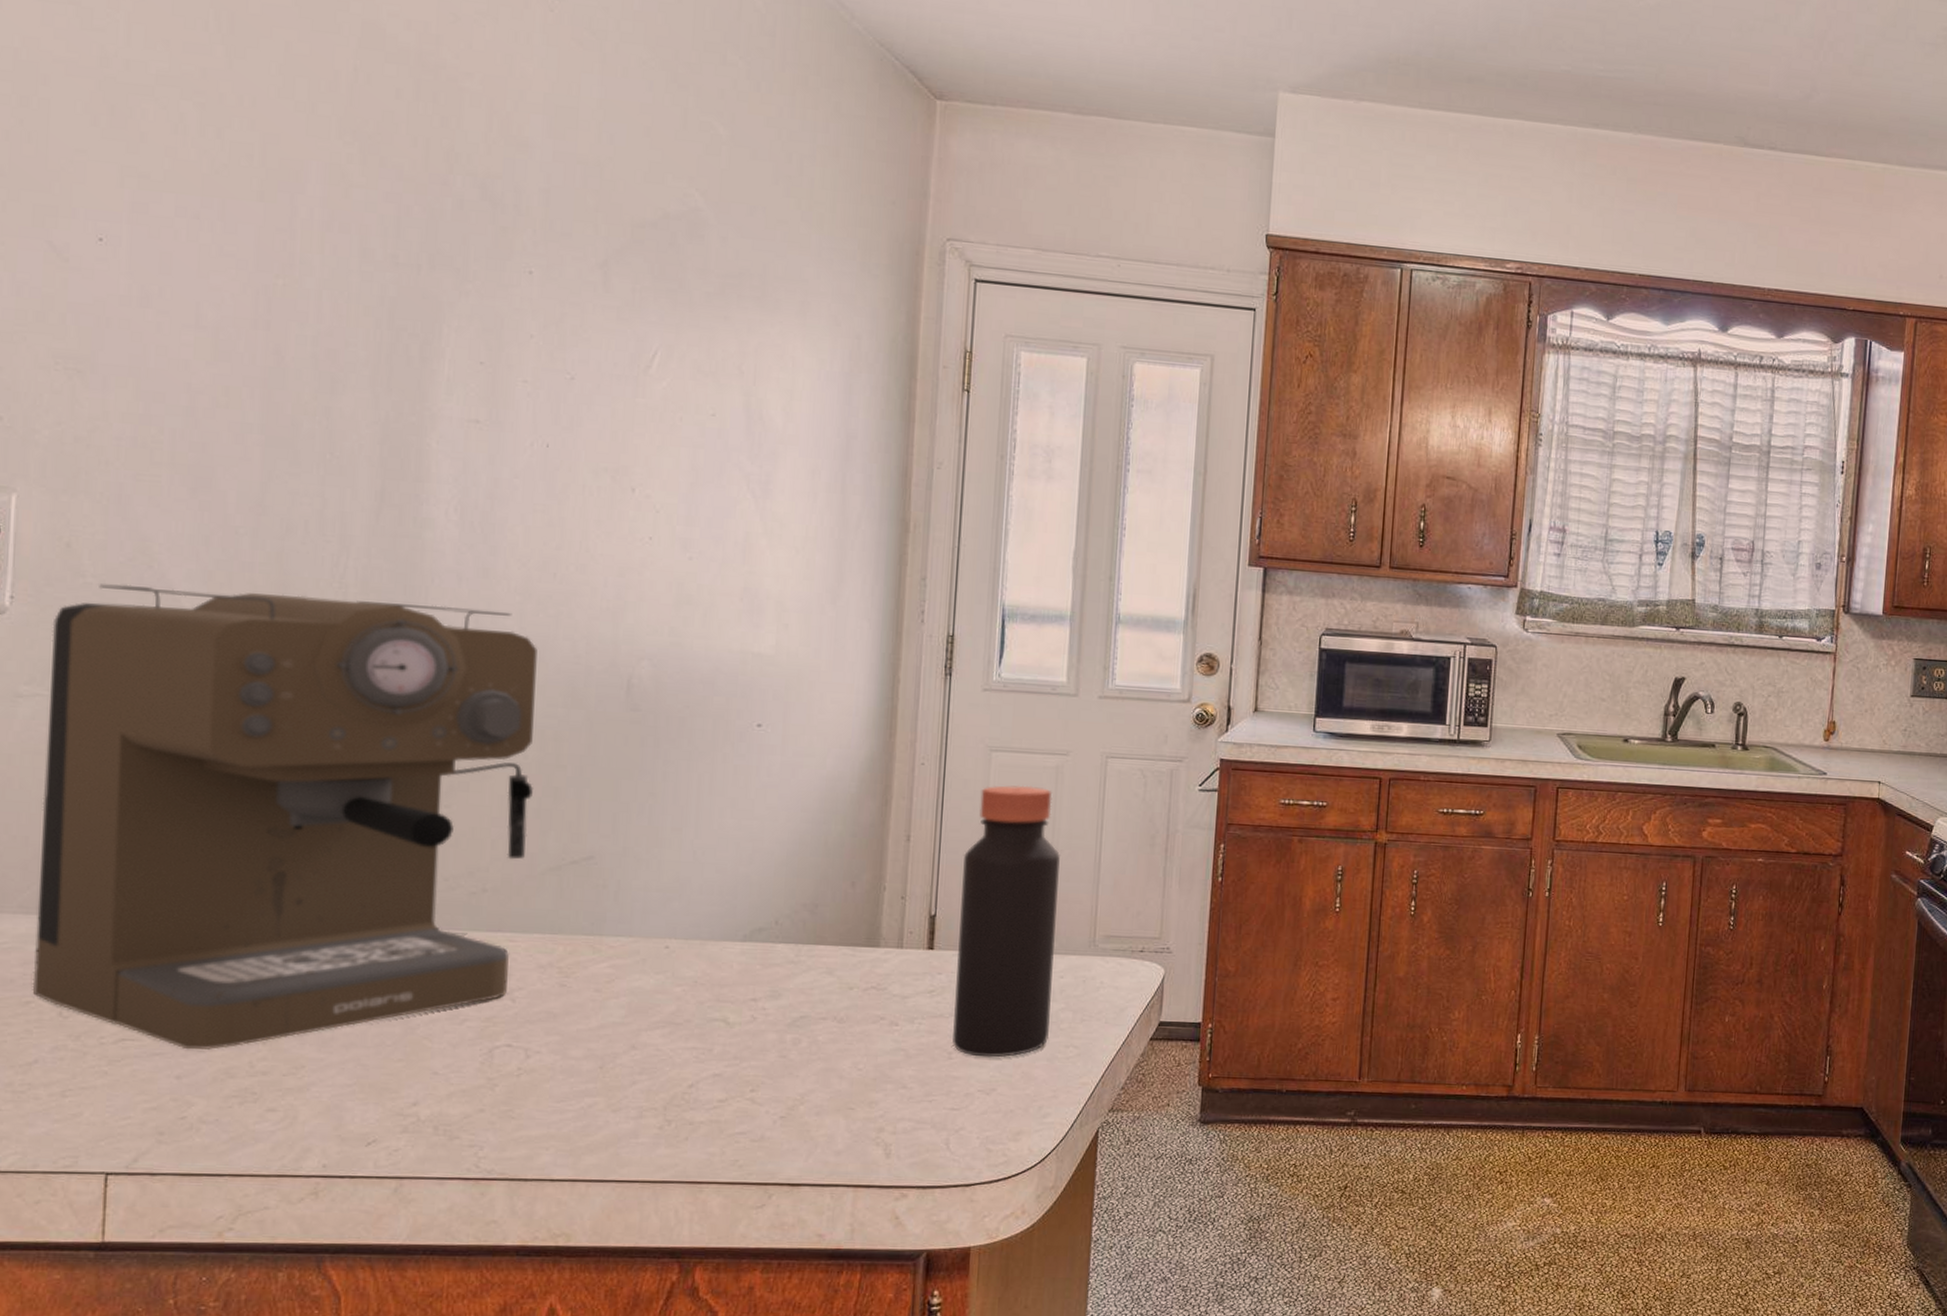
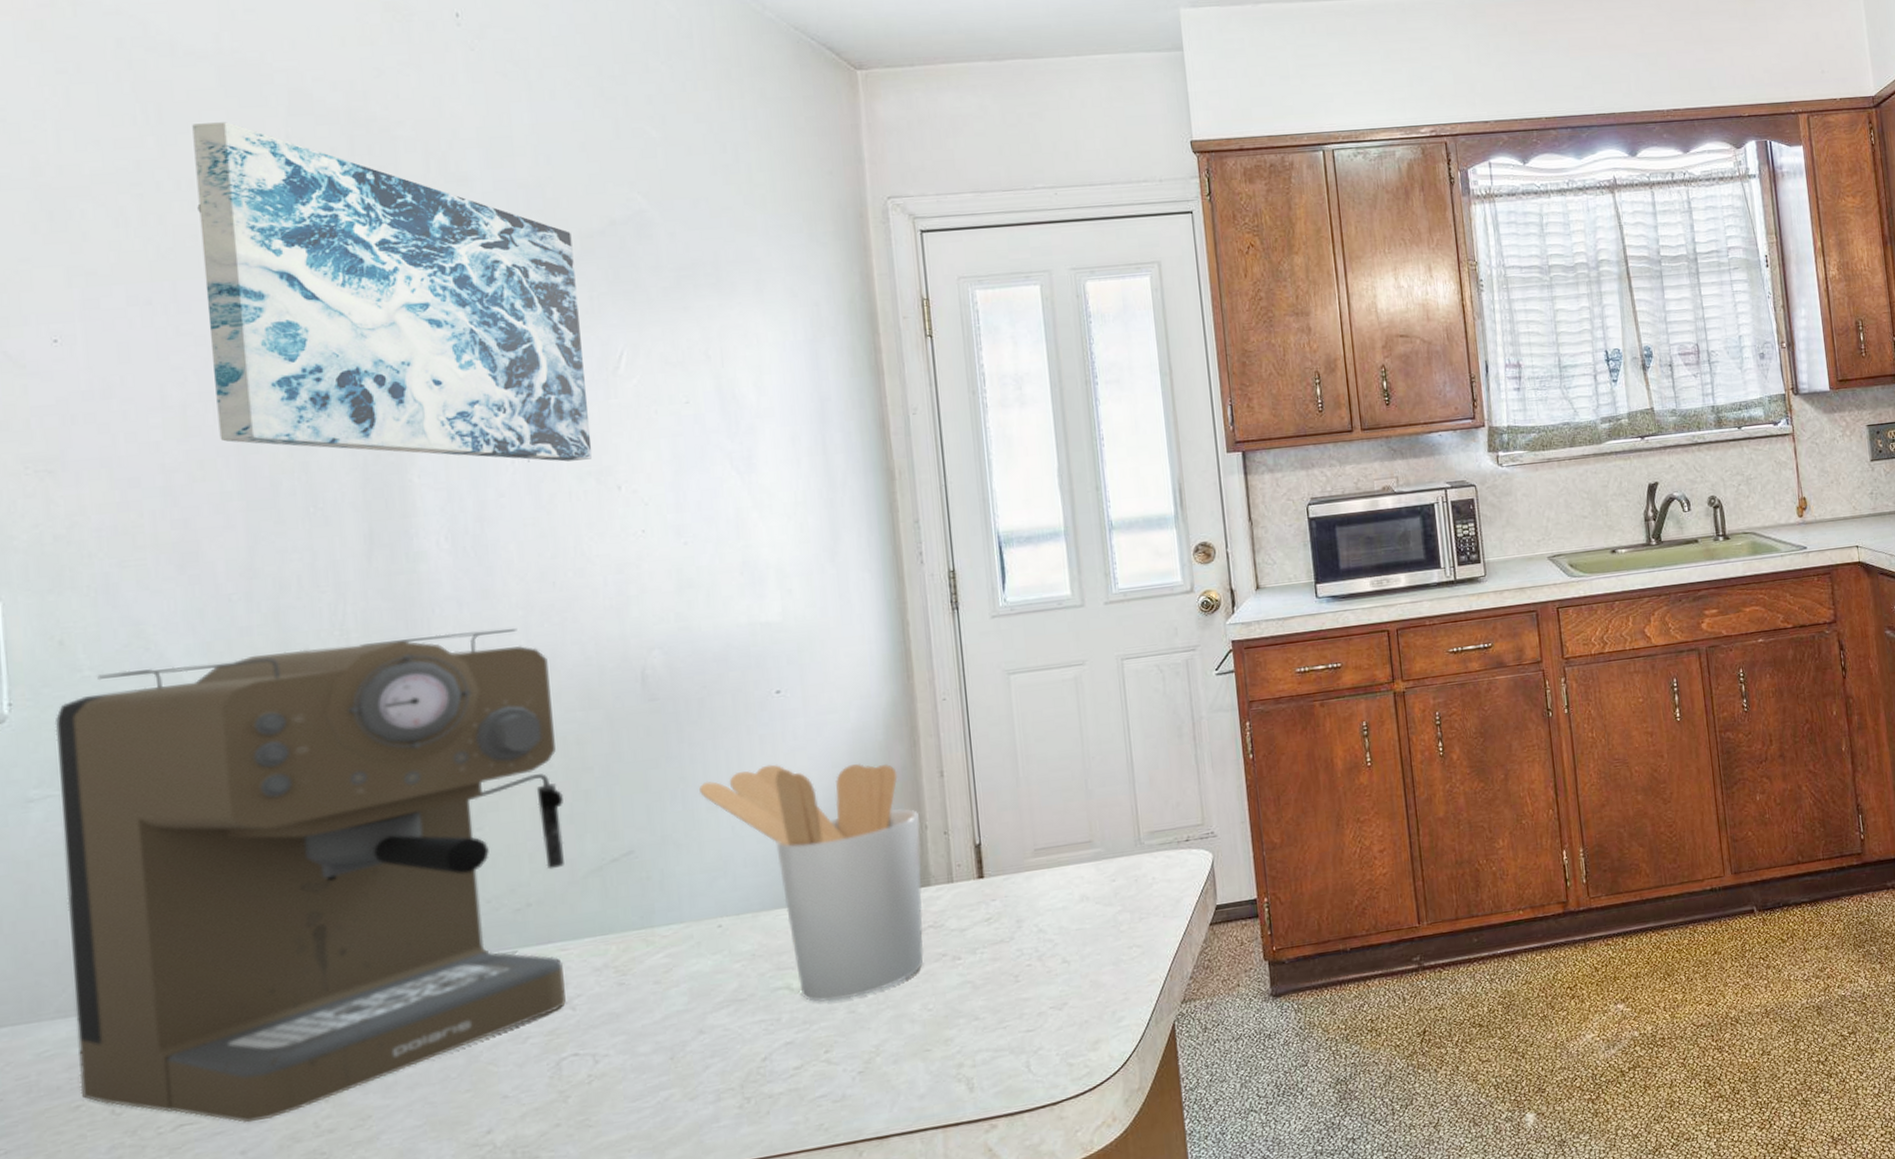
wall art: none [248,40,623,456] -> present [192,122,593,462]
utensil holder: none [667,796,879,1043] -> present [699,763,924,1002]
bottle: present [952,785,1060,1058] -> none [998,700,1111,975]

